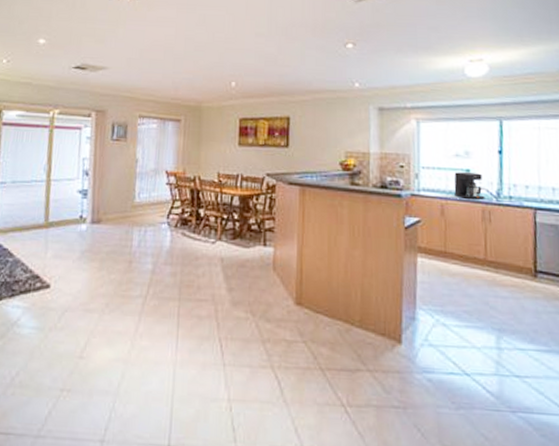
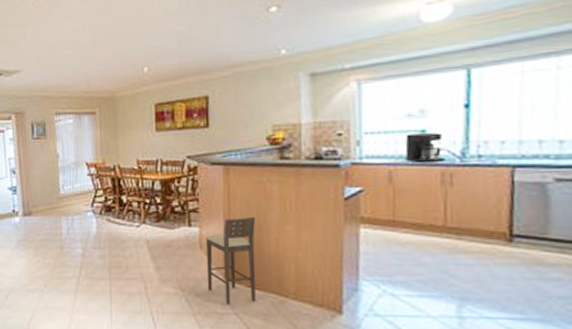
bar stool: none [278,240,327,332] -> present [205,217,256,305]

